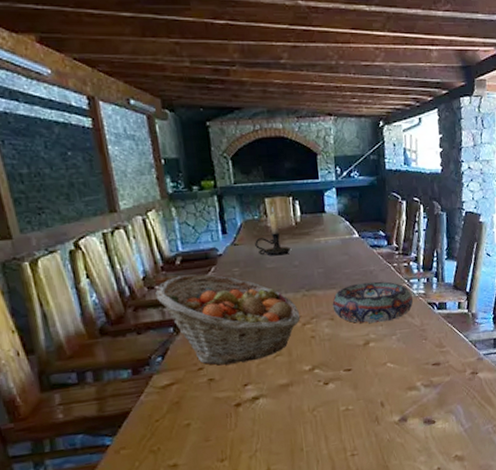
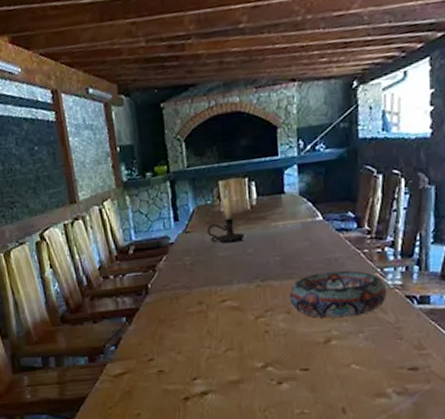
fruit basket: present [155,274,301,365] -> none [110,263,254,357]

